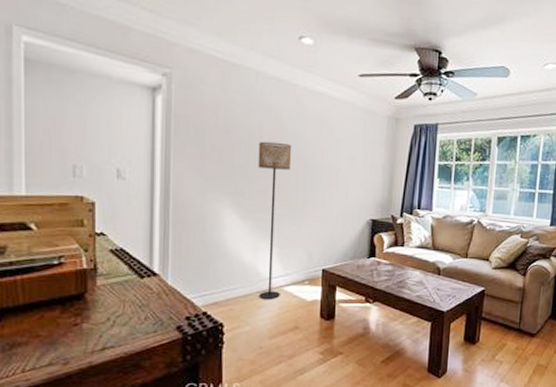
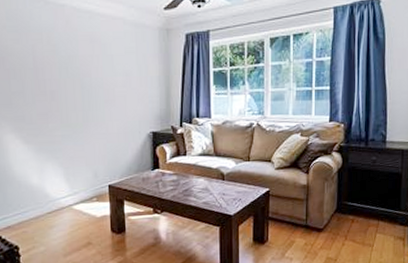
floor lamp: present [258,141,292,300] -> none [33,64,70,220]

